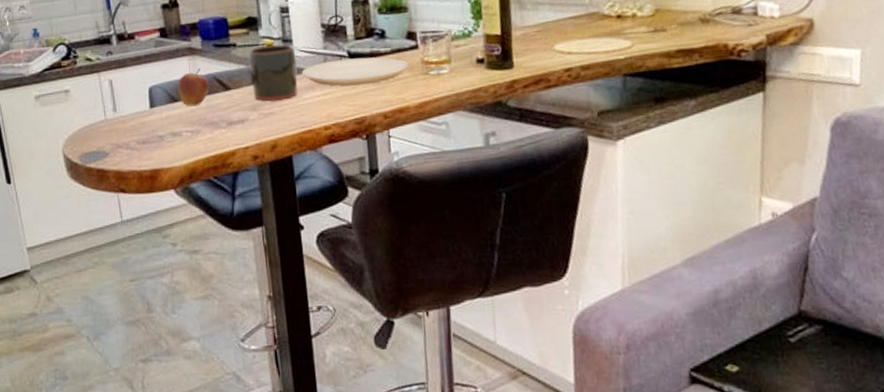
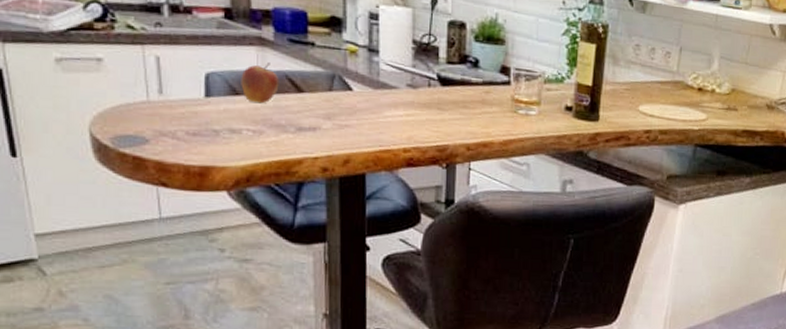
mug: present [248,44,298,101] -> none [328,51,381,114]
plate: present [301,57,409,86] -> none [385,81,498,113]

